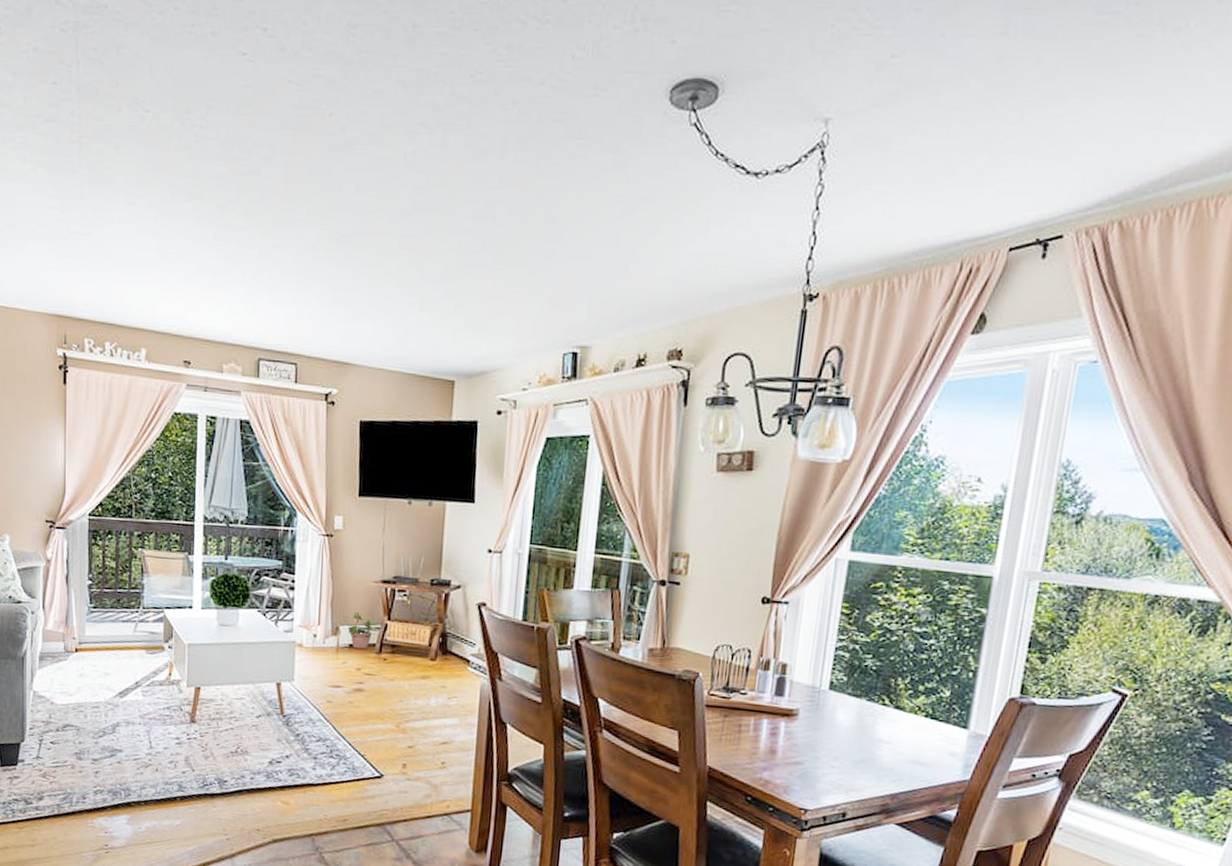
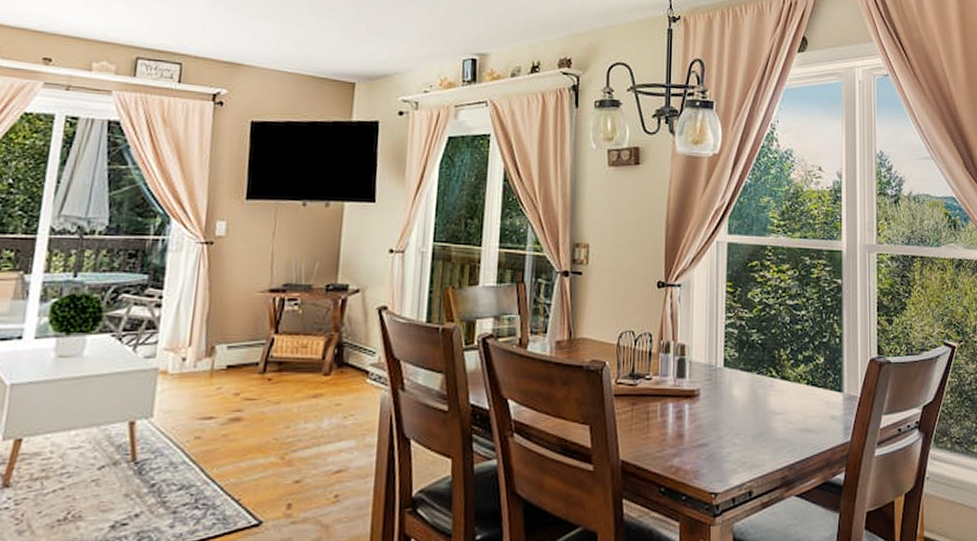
potted plant: present [347,611,376,650] -> none [224,326,260,371]

